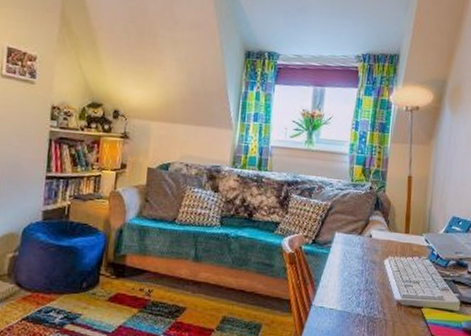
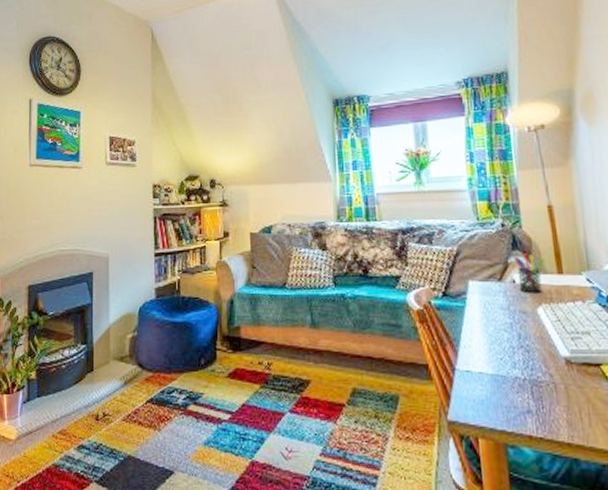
pen holder: none [373,213,398,247] -> present [513,253,545,292]

